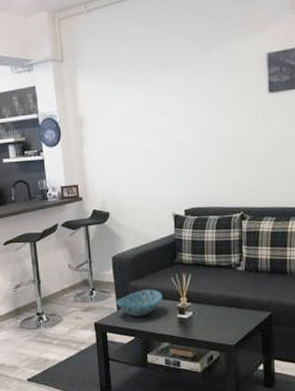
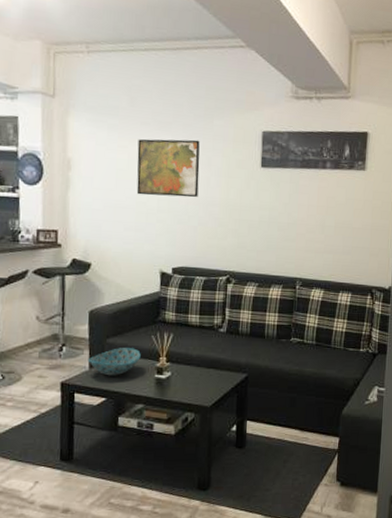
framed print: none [140,76,204,142] -> present [136,139,200,198]

